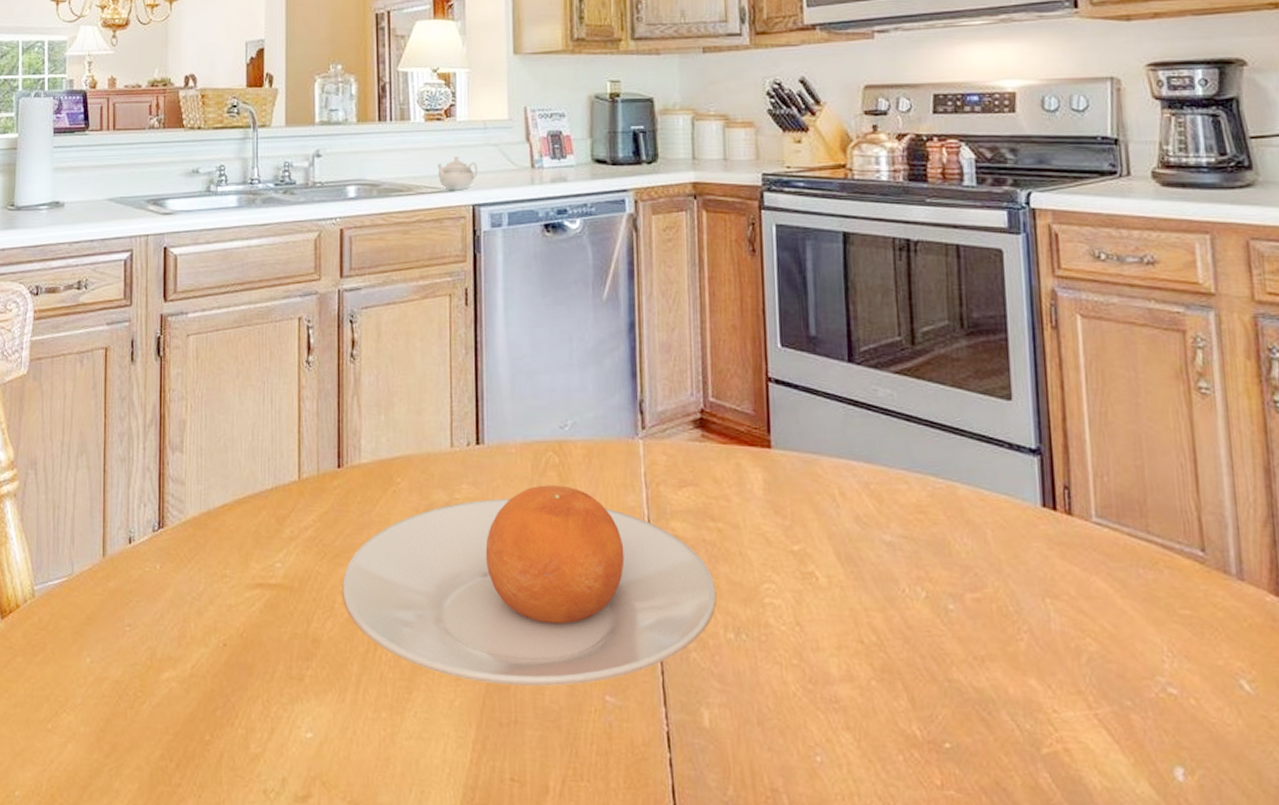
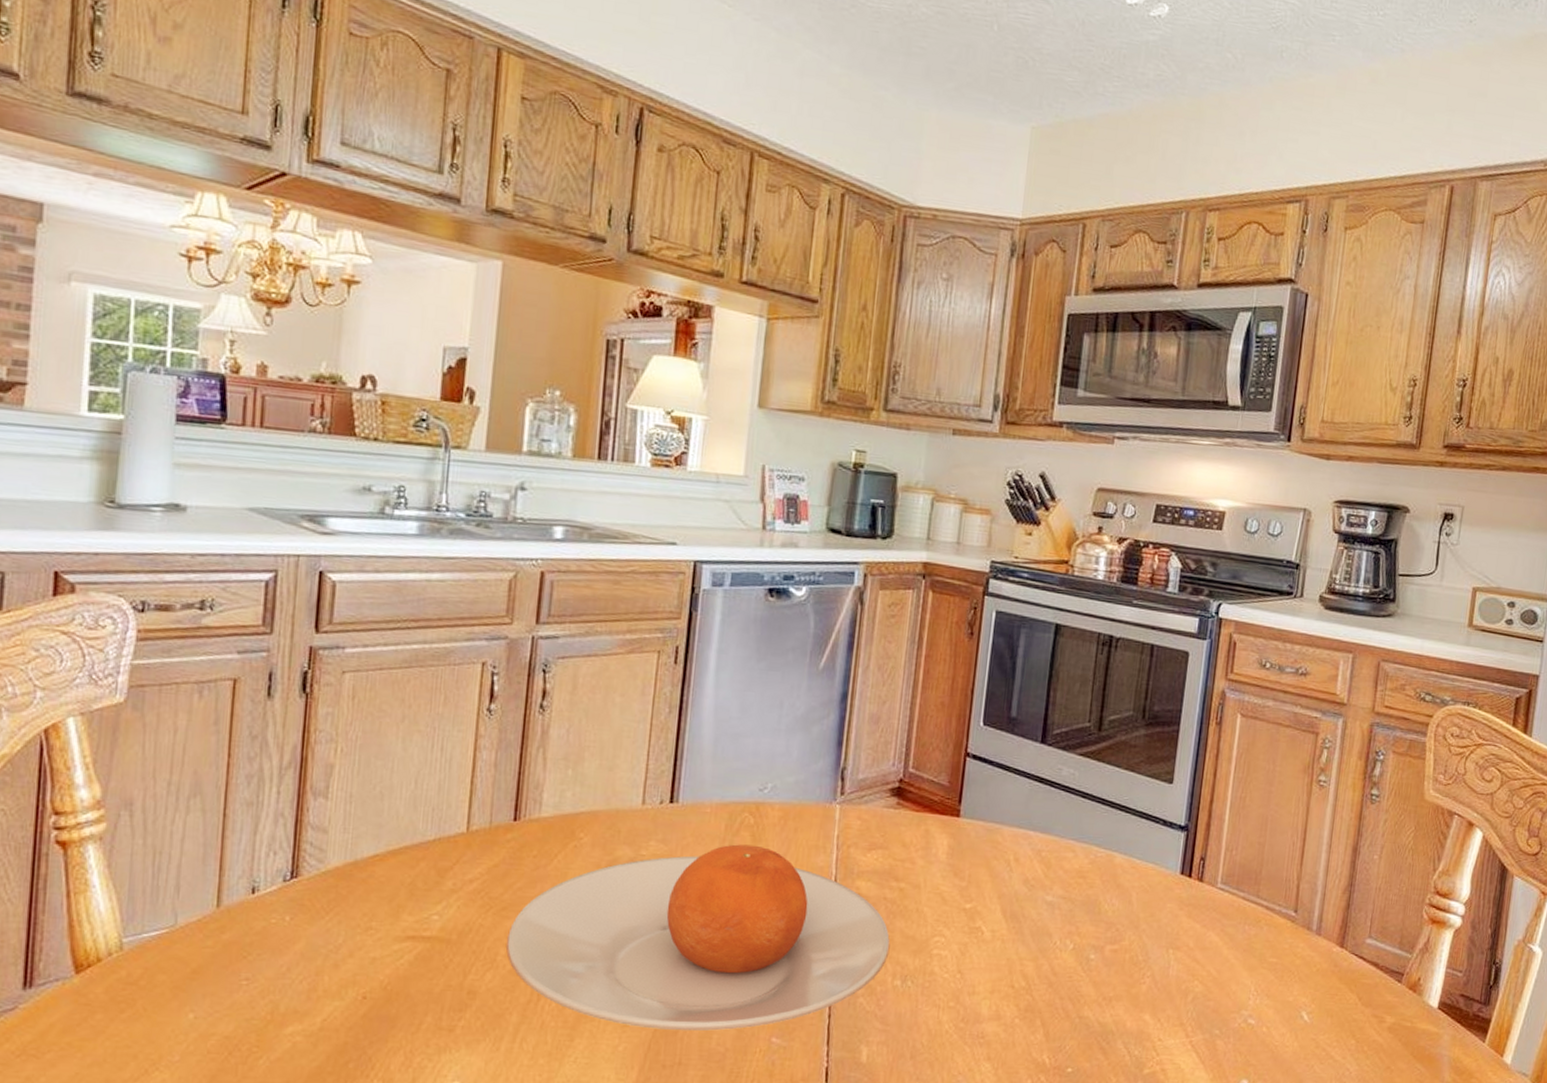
teapot: present [437,155,479,192] -> none [659,507,705,546]

